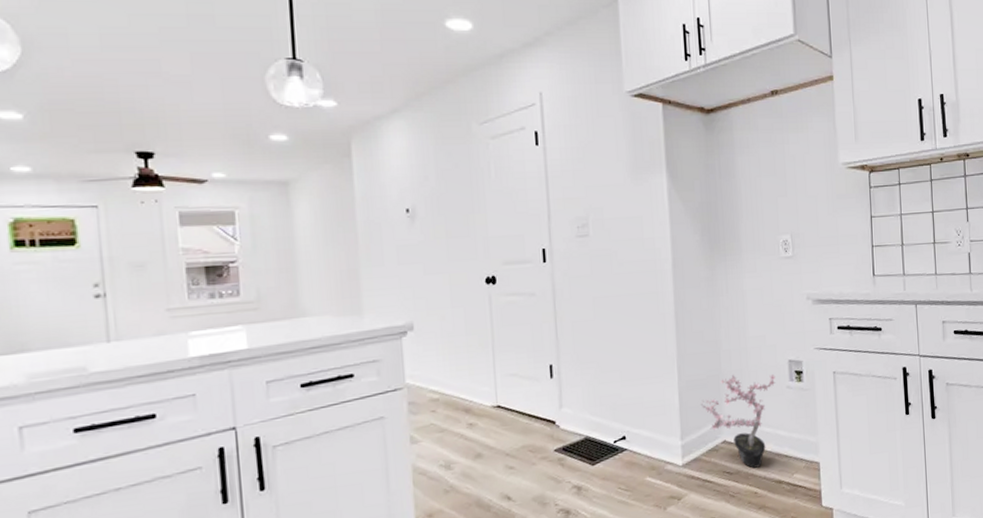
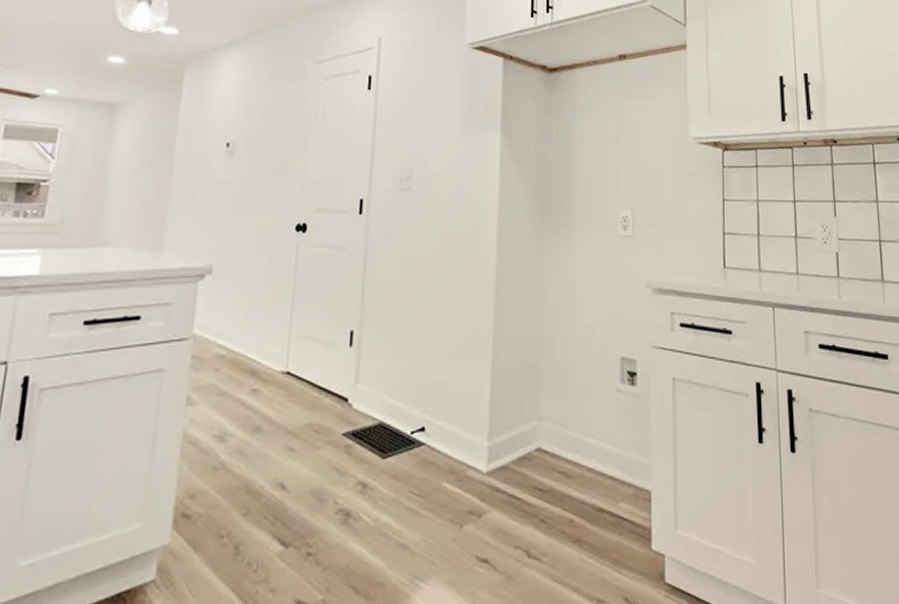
potted plant: present [700,374,776,468] -> none [514,366,604,488]

